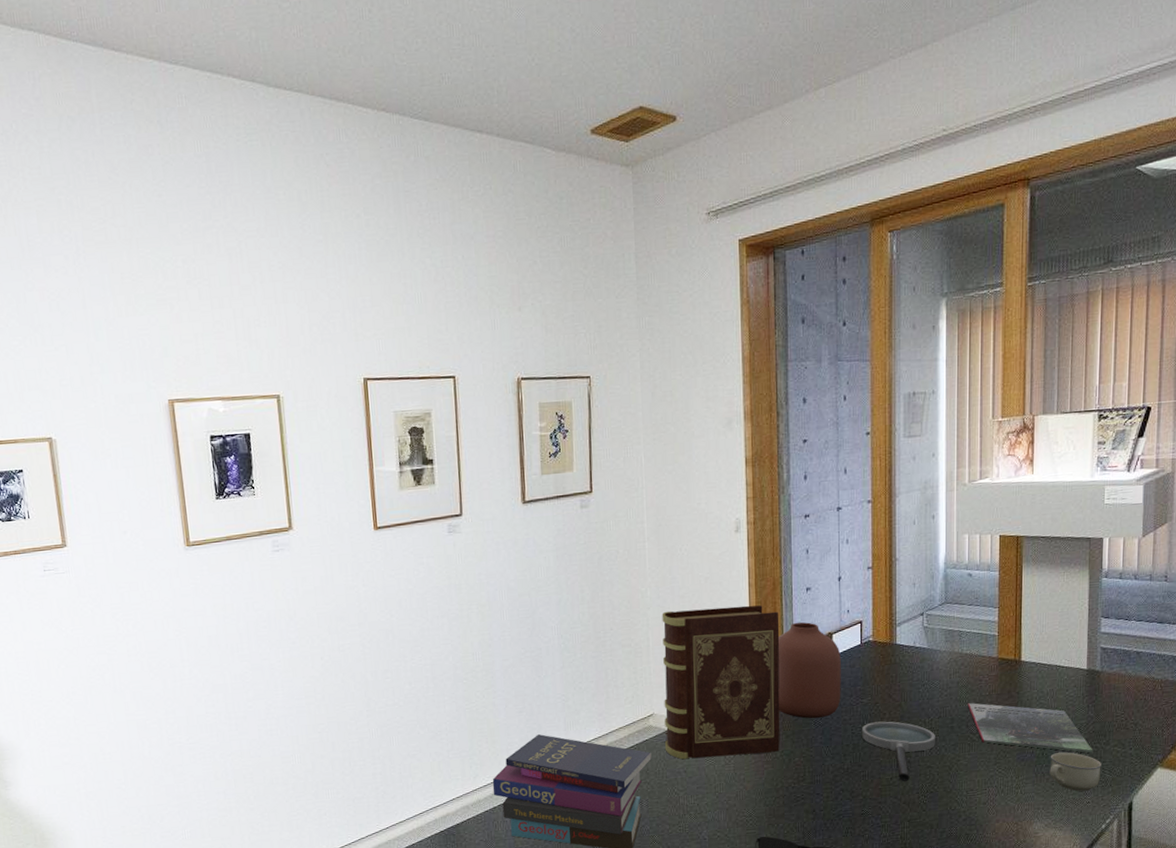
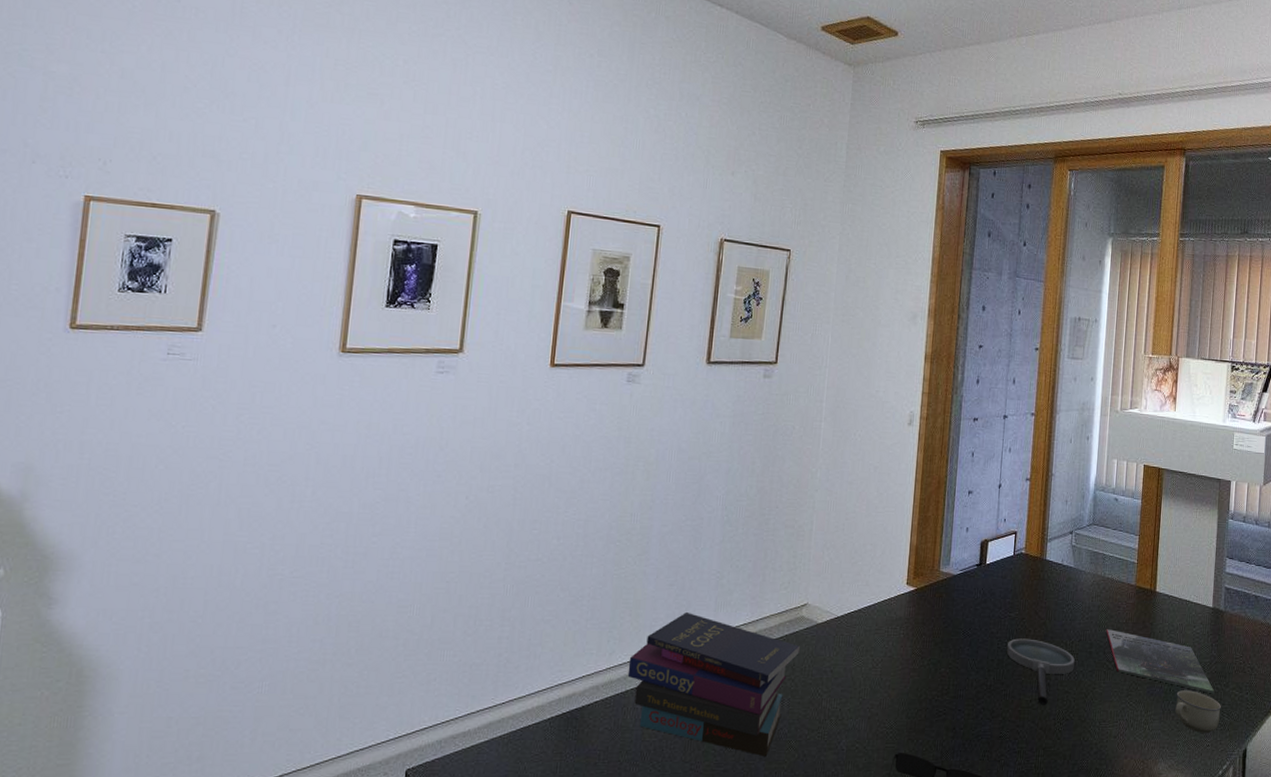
decorative book: present [662,605,780,760] -> none [814,495,941,659]
vase: present [777,622,841,719] -> none [930,524,995,628]

